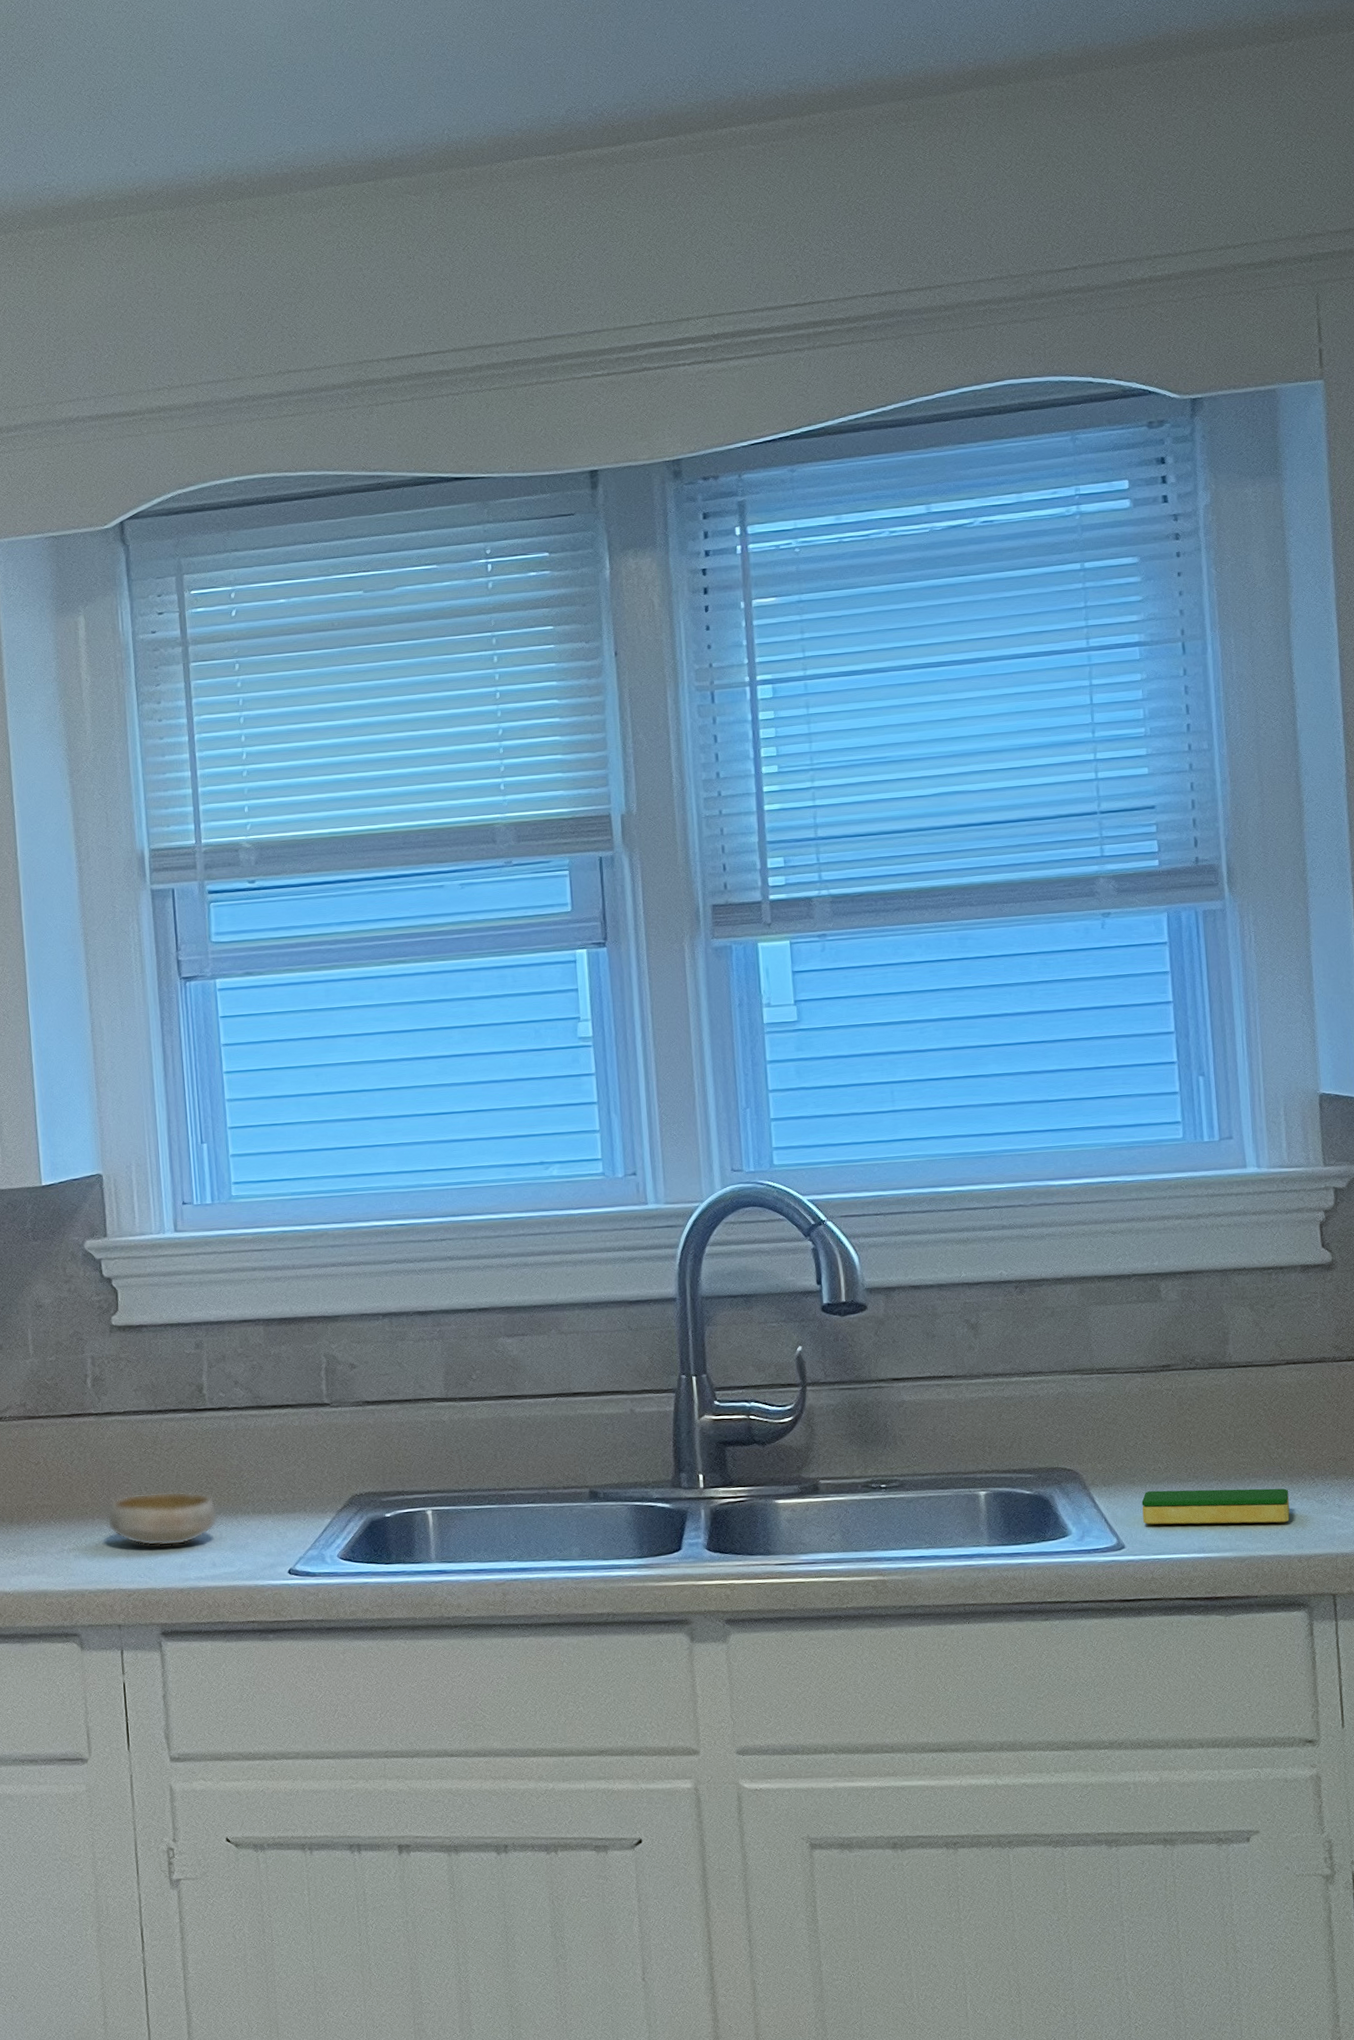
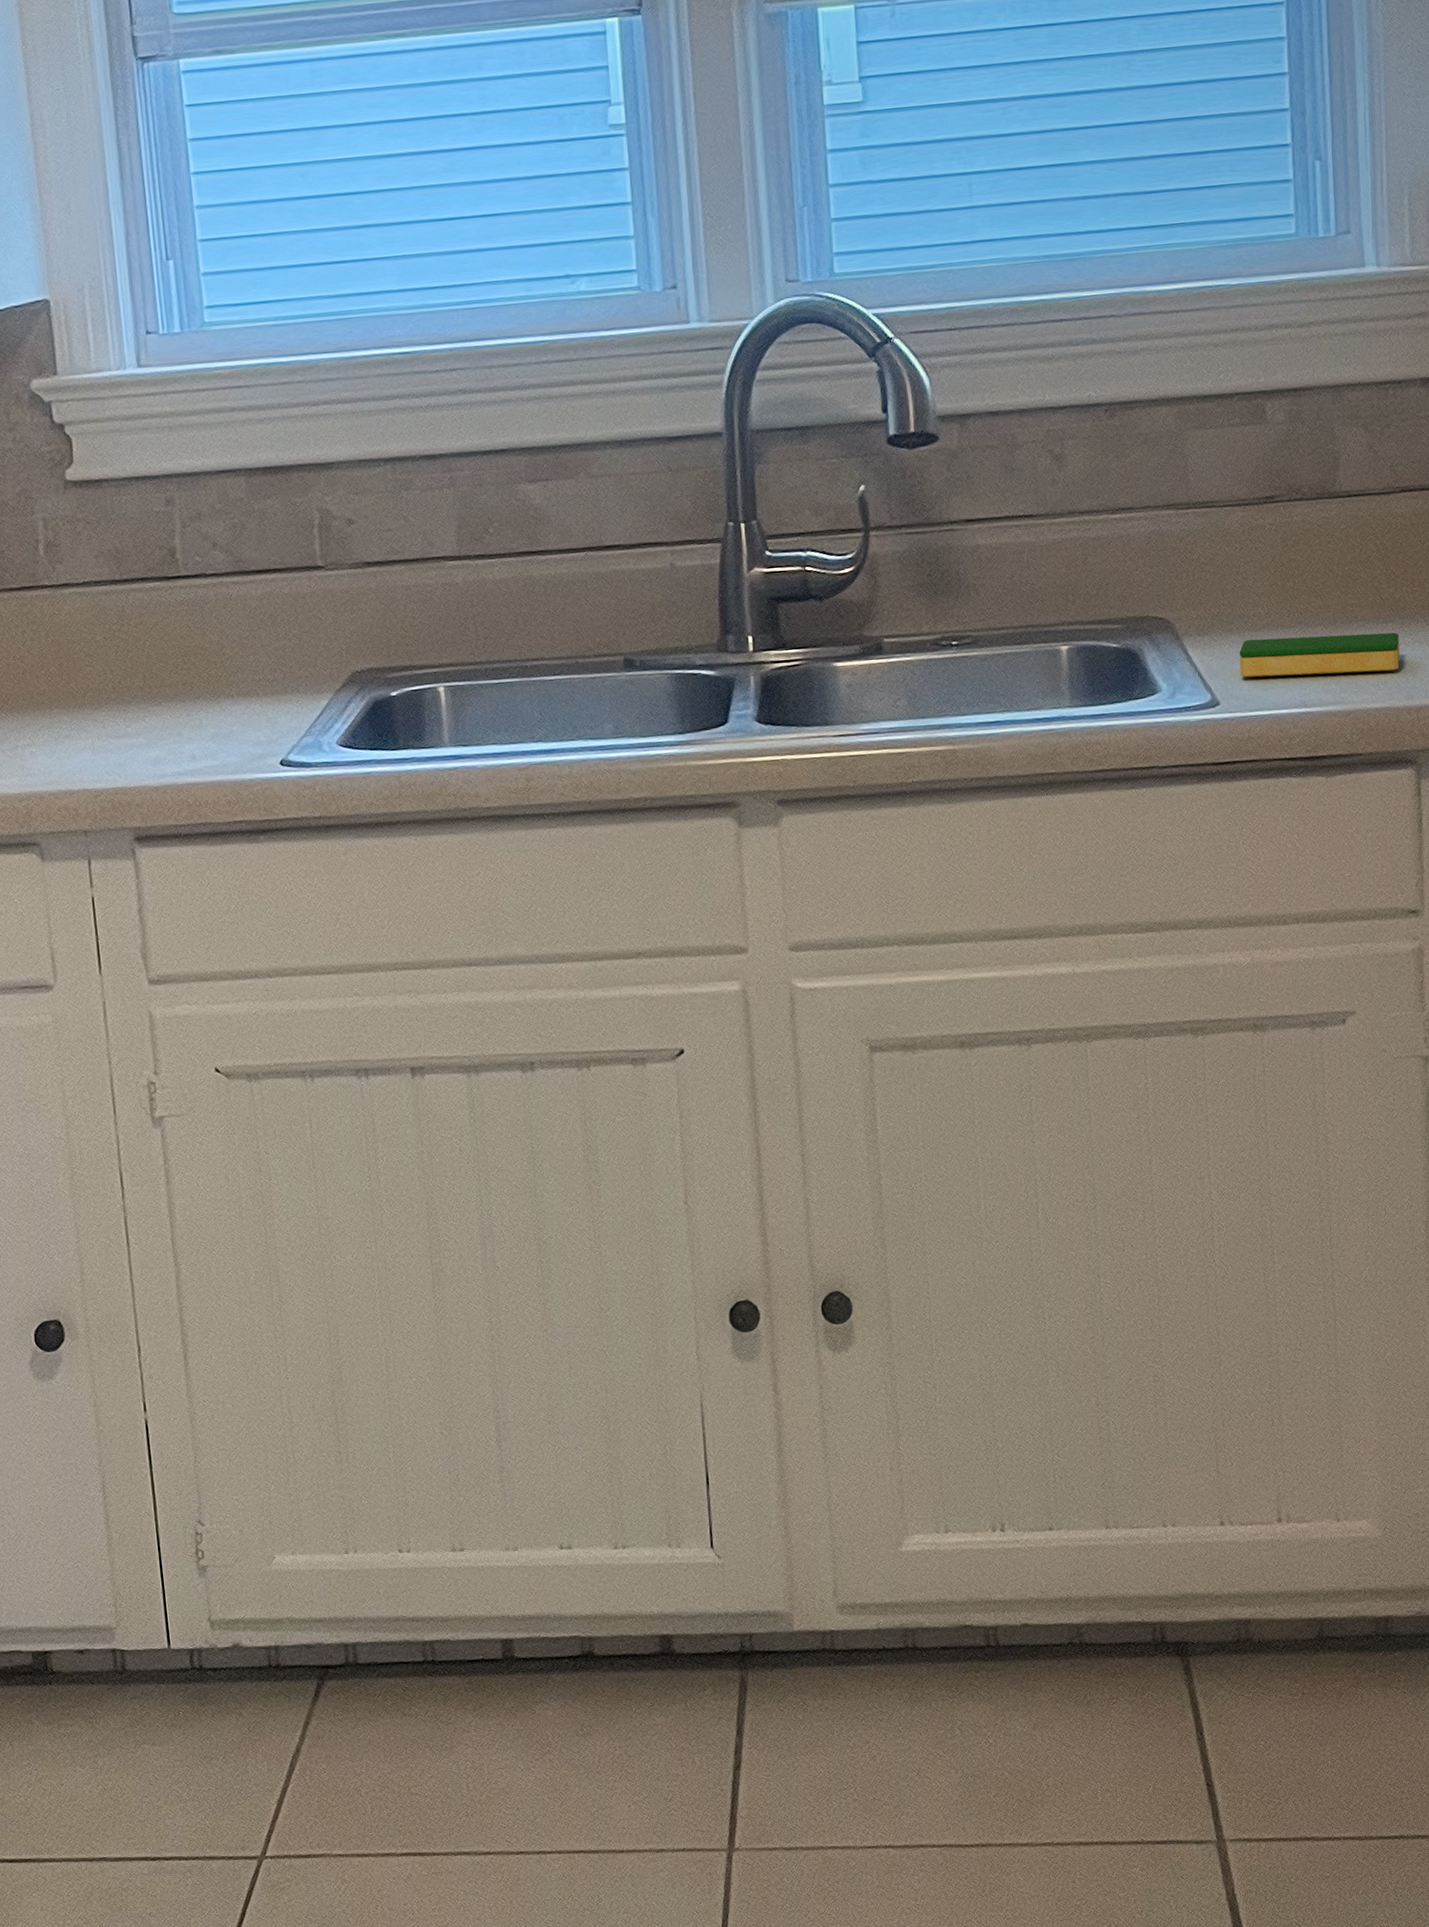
bowl: present [107,1491,218,1547] -> none [67,673,197,739]

